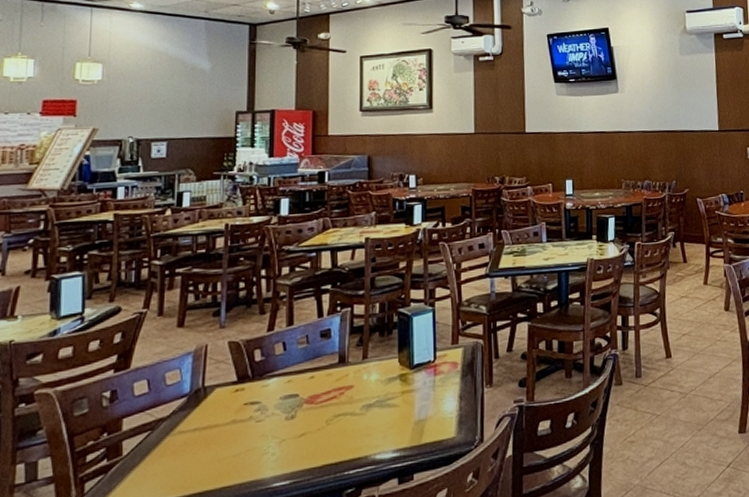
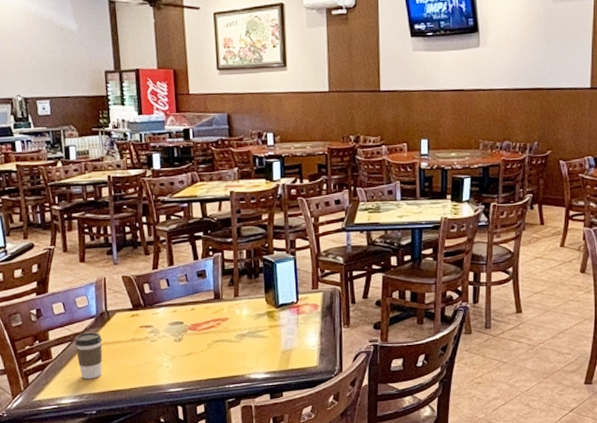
coffee cup: none [155,415,193,480] -> present [74,332,103,379]

